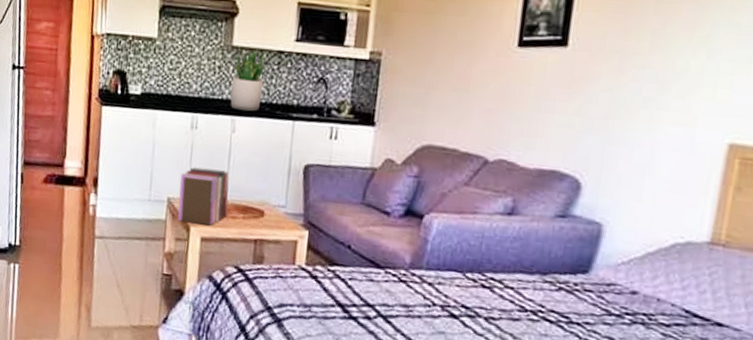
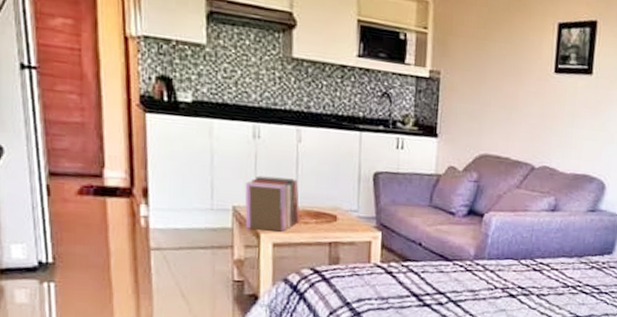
planter: present [230,49,266,112] -> none [294,62,329,123]

